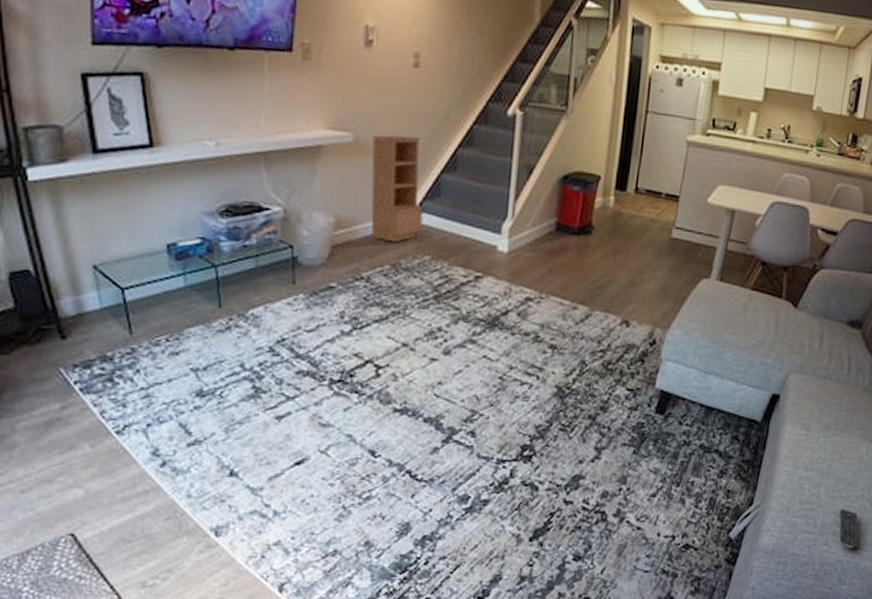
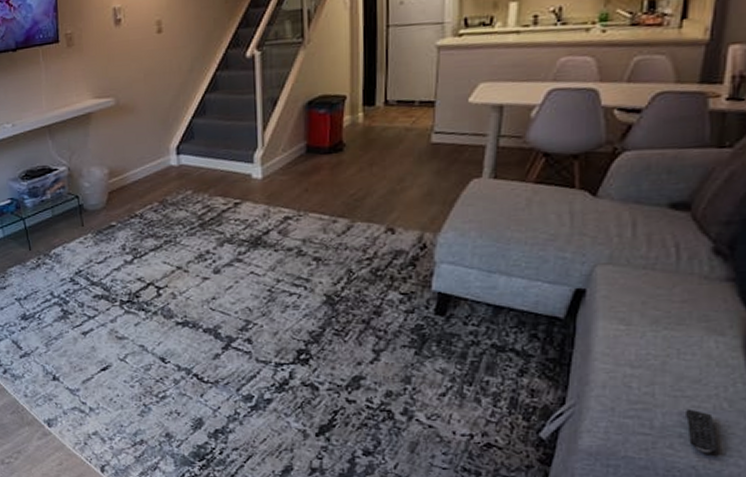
bookcase: present [371,135,423,243] -> none [130,91,181,183]

